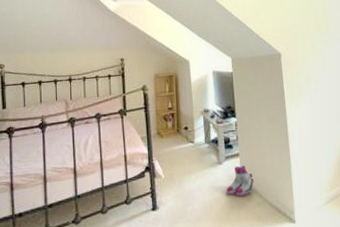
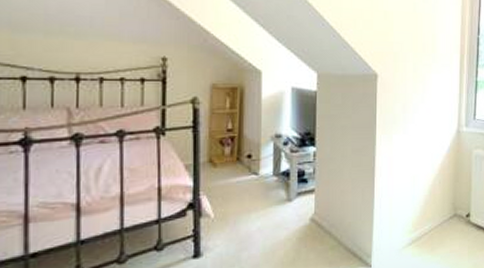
boots: present [226,166,254,197] -> none [294,204,329,239]

